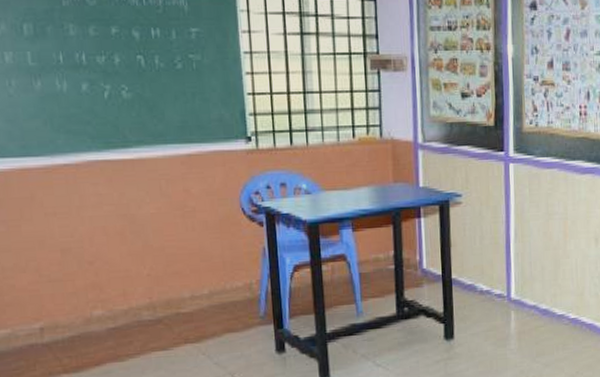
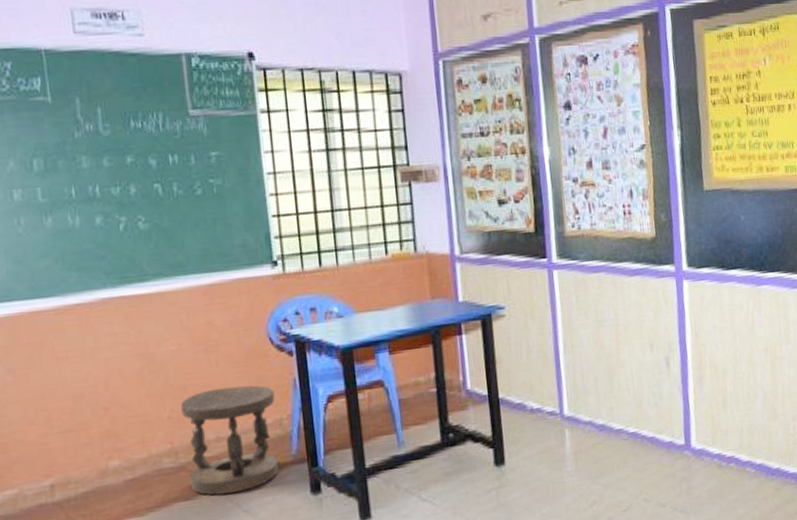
stool: none [159,250,248,348] -> present [181,385,279,496]

